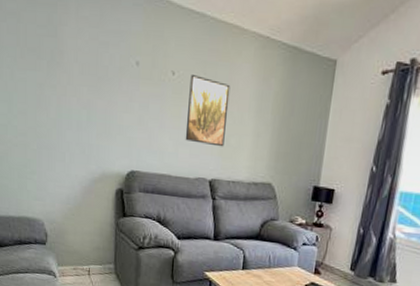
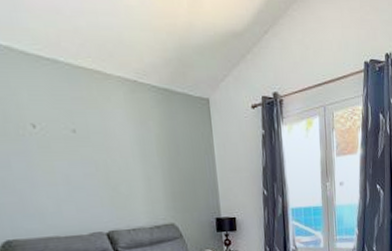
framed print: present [185,75,231,147] -> none [56,126,114,197]

